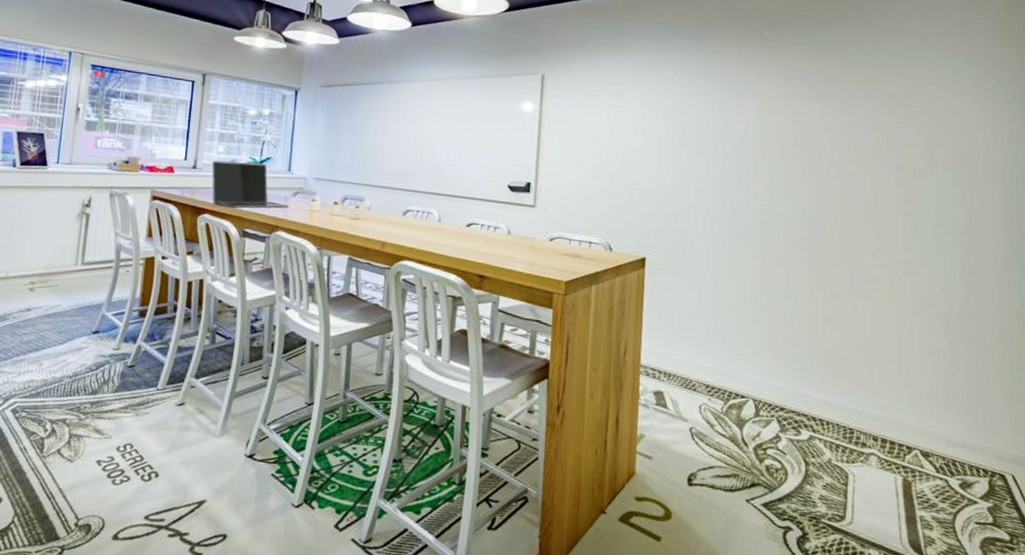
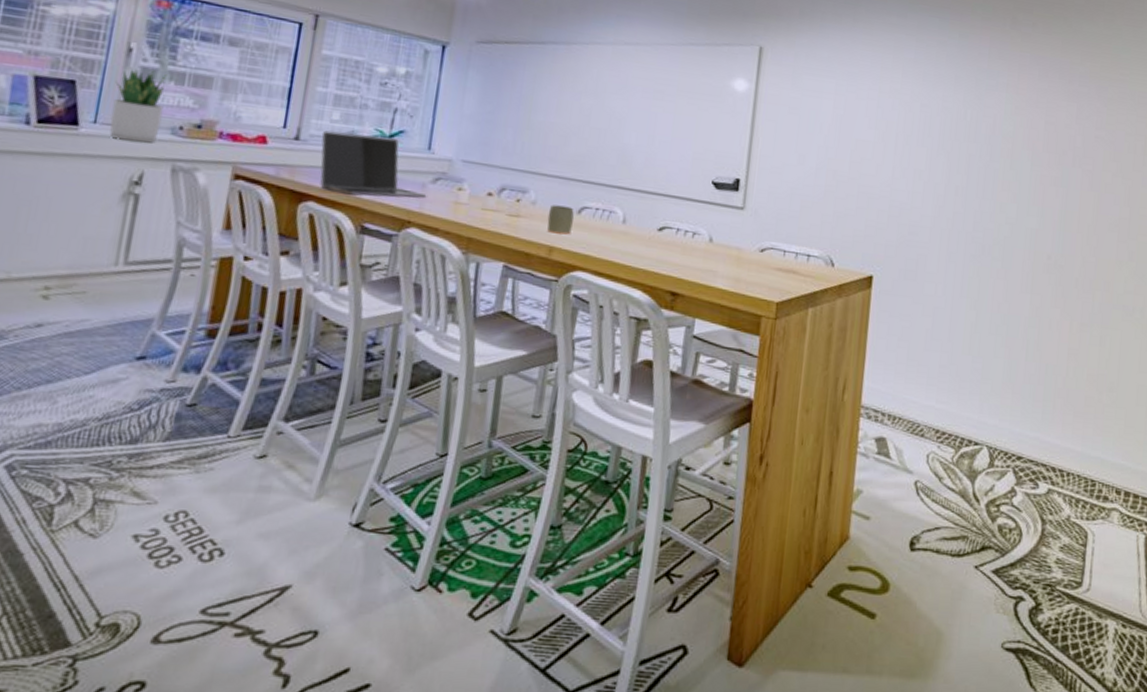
planter: none [67,123,104,176] -> present [109,69,168,143]
mug: none [380,209,401,232] -> present [547,204,575,235]

